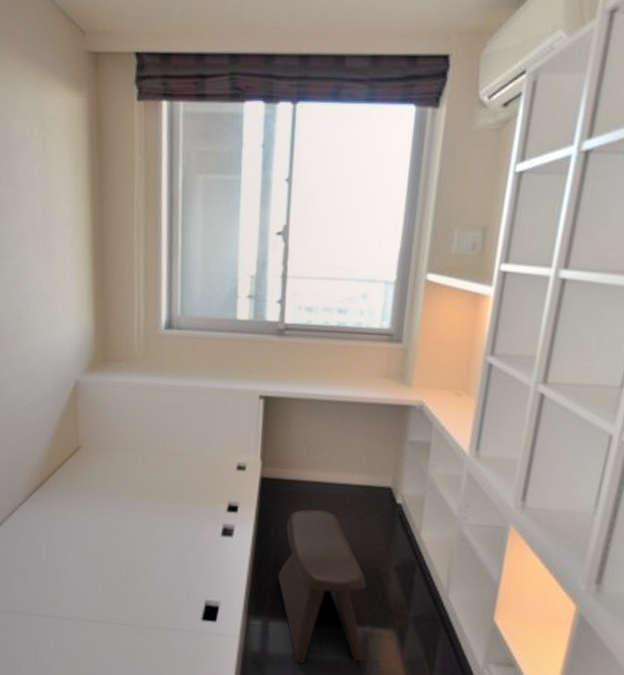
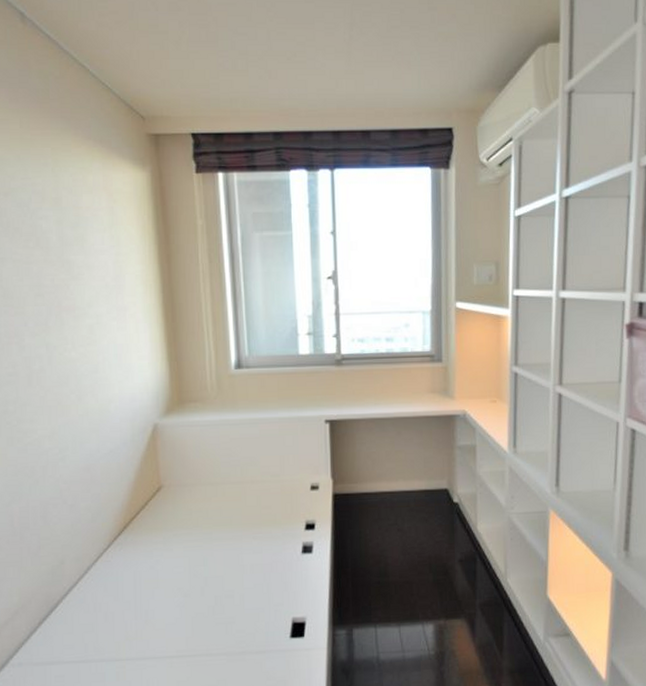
stool: present [278,509,366,664] -> none [357,517,440,666]

